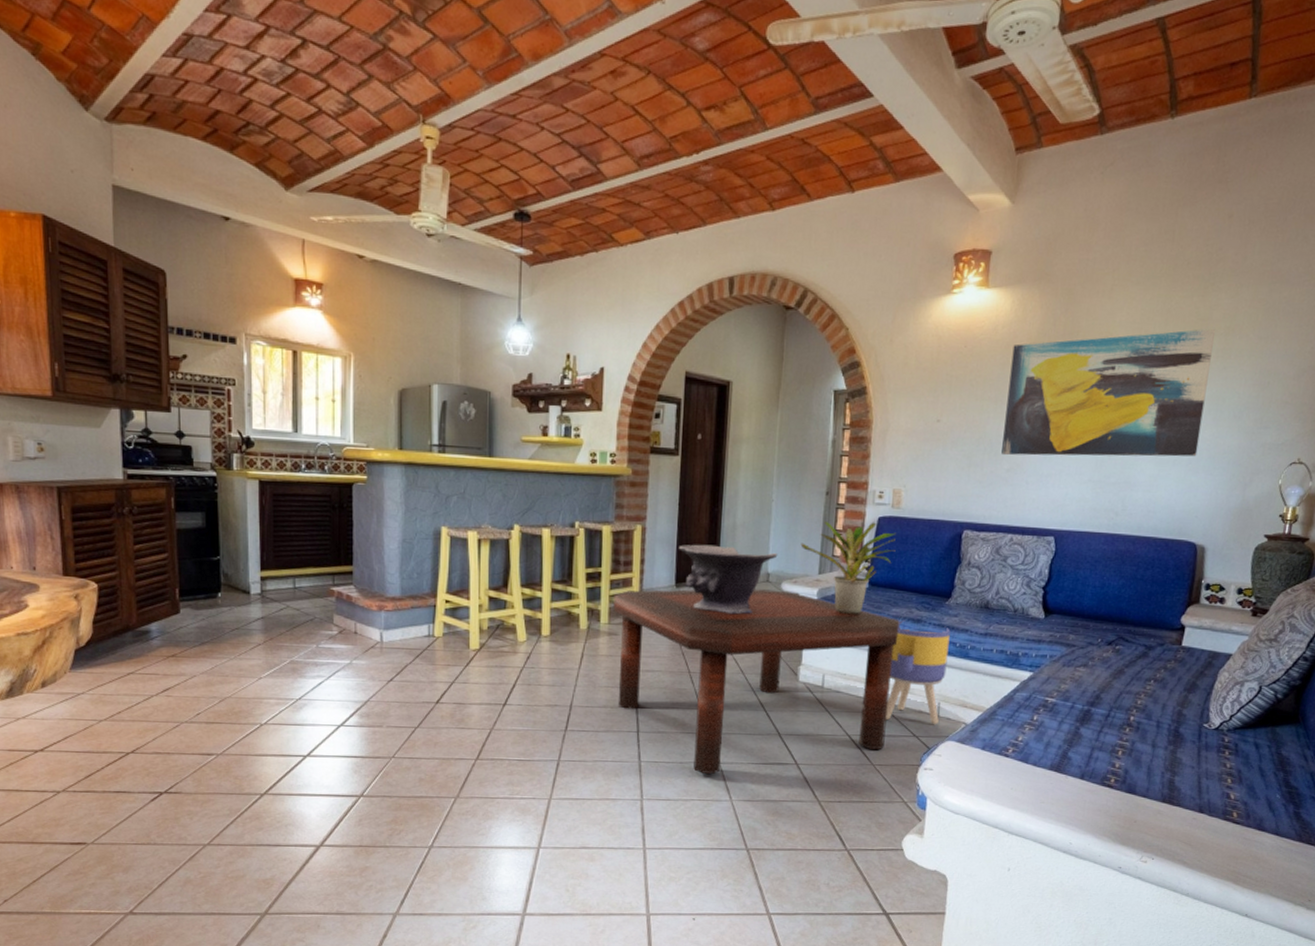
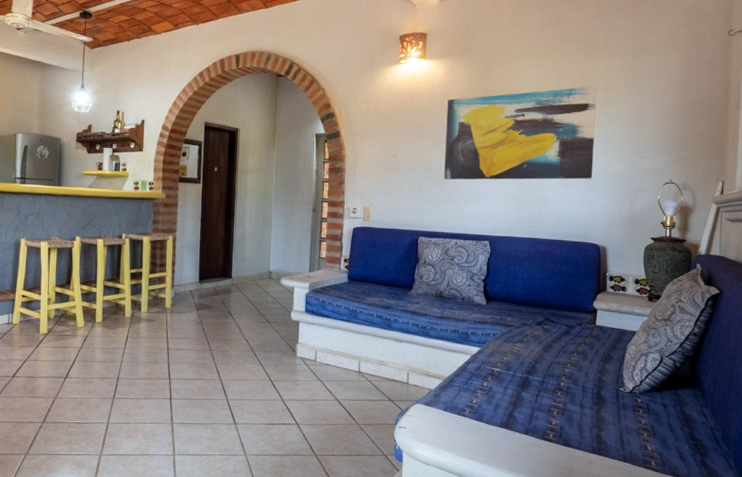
coffee table: present [613,589,900,774] -> none [151,284,374,433]
decorative bowl: present [679,544,778,614] -> none [201,250,277,304]
potted plant: present [800,521,896,615] -> none [294,231,368,304]
storage basket: present [885,620,950,725] -> none [366,307,414,391]

